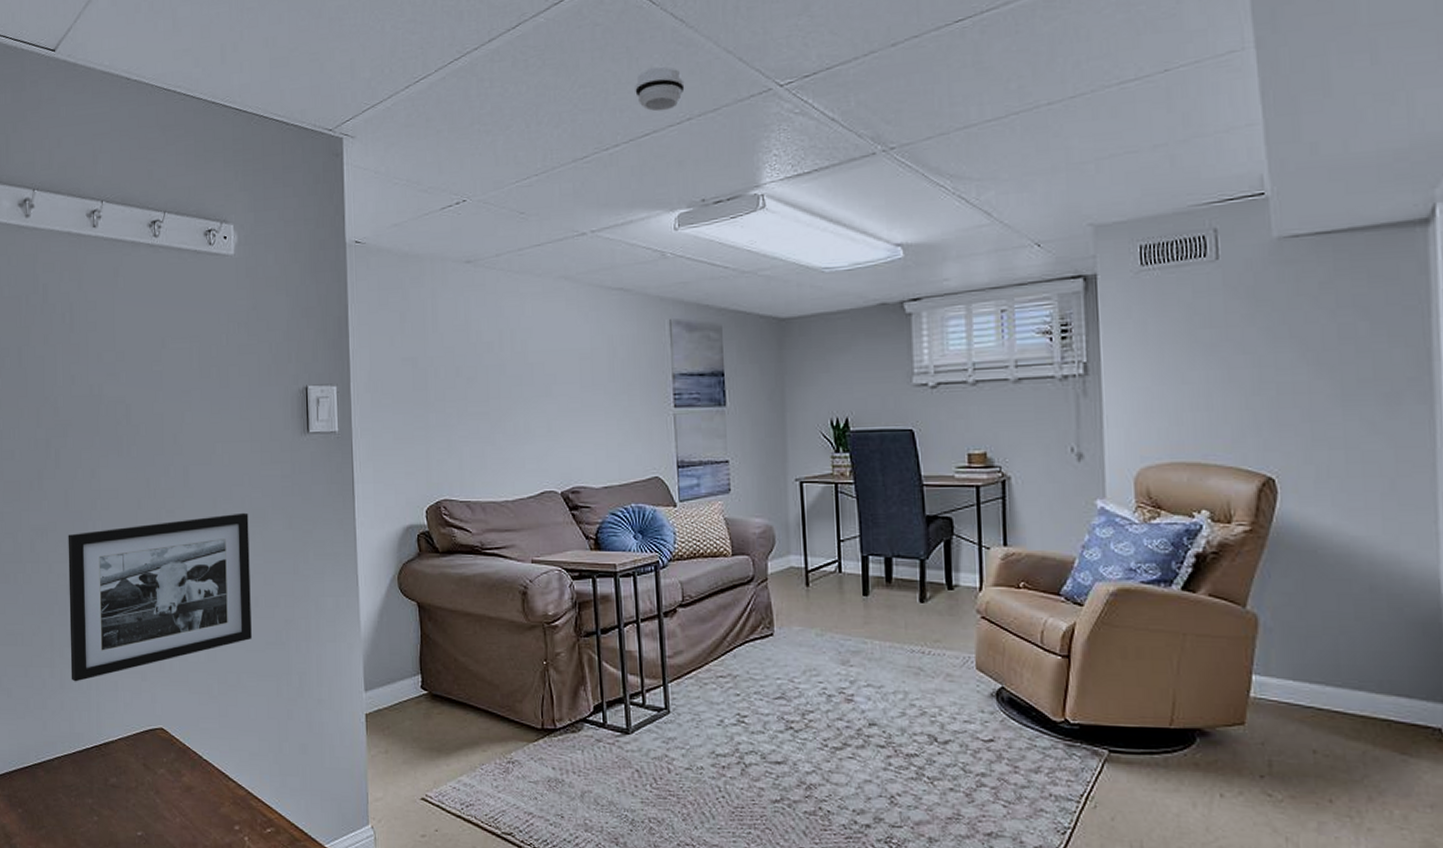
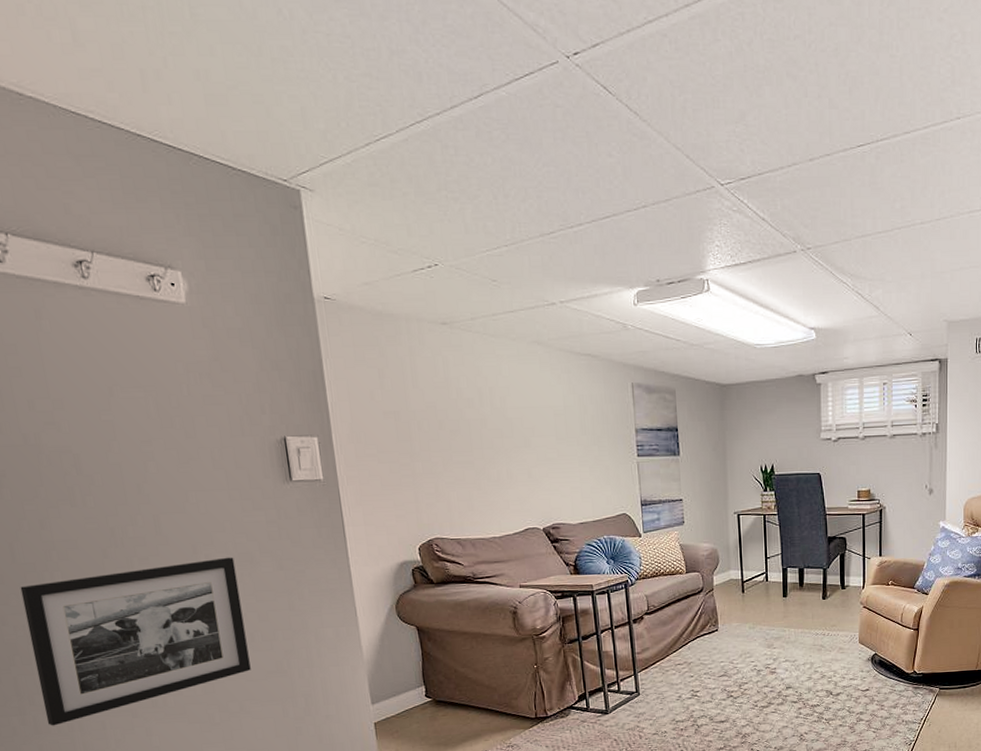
smoke detector: present [635,66,685,112] -> none [595,154,640,197]

